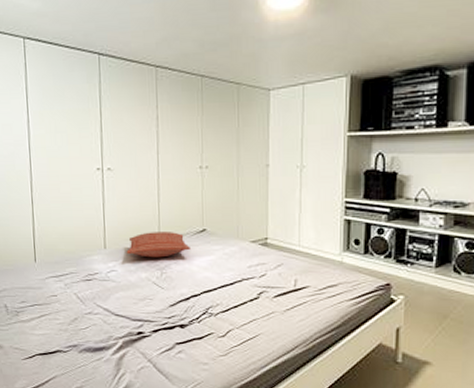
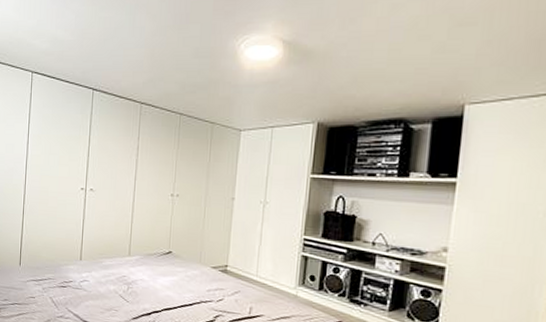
pillow: present [126,232,190,258] -> none [99,249,156,274]

